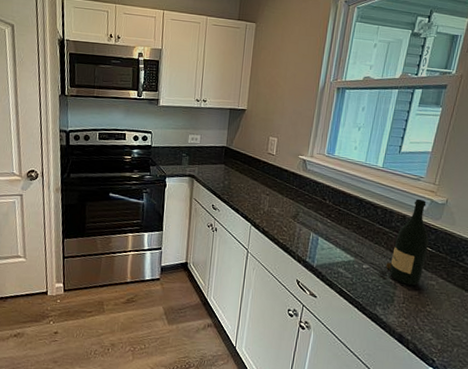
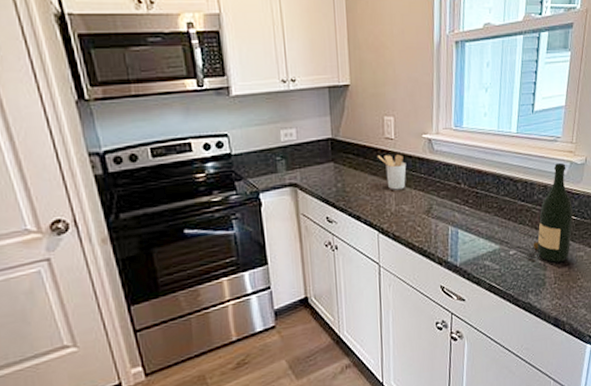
utensil holder: none [260,166,282,195] -> present [378,154,407,190]

